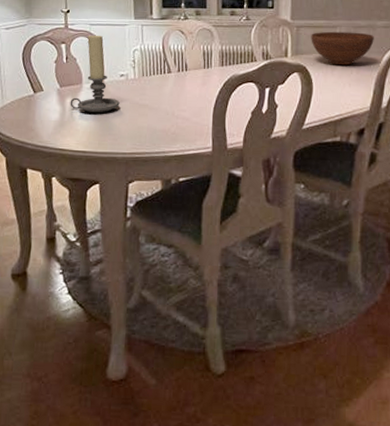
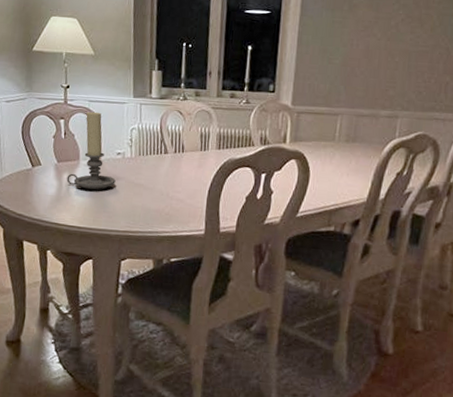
fruit bowl: present [311,31,374,66] -> none [311,118,376,155]

